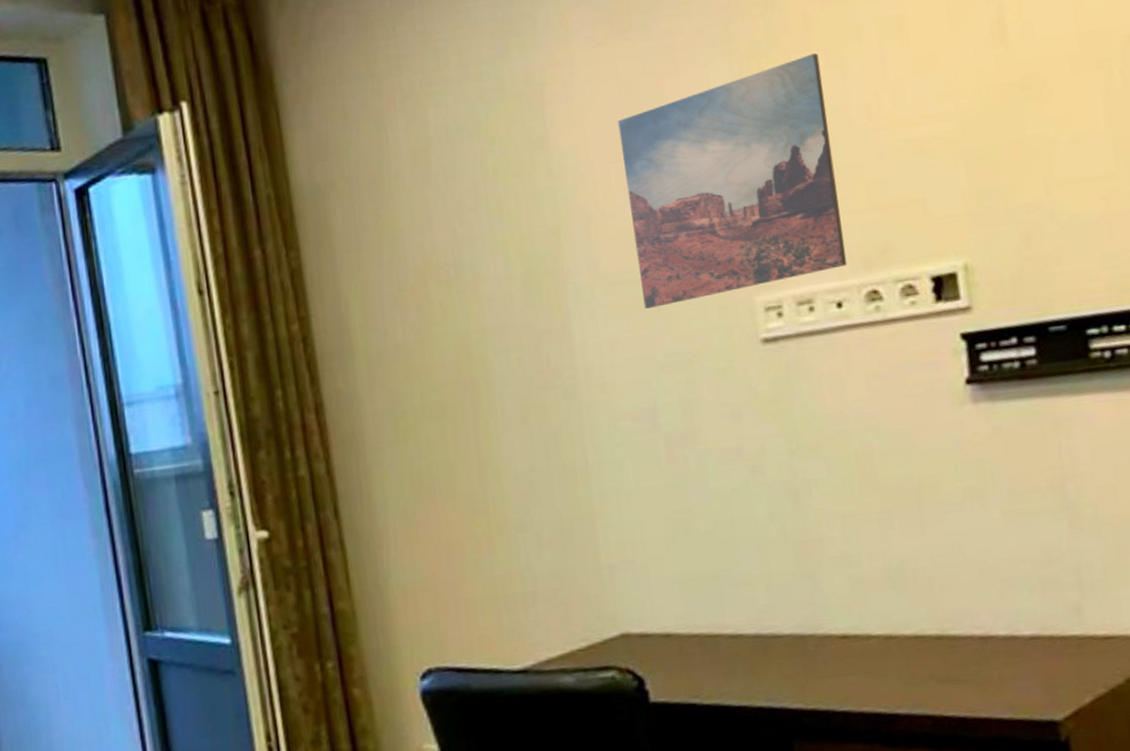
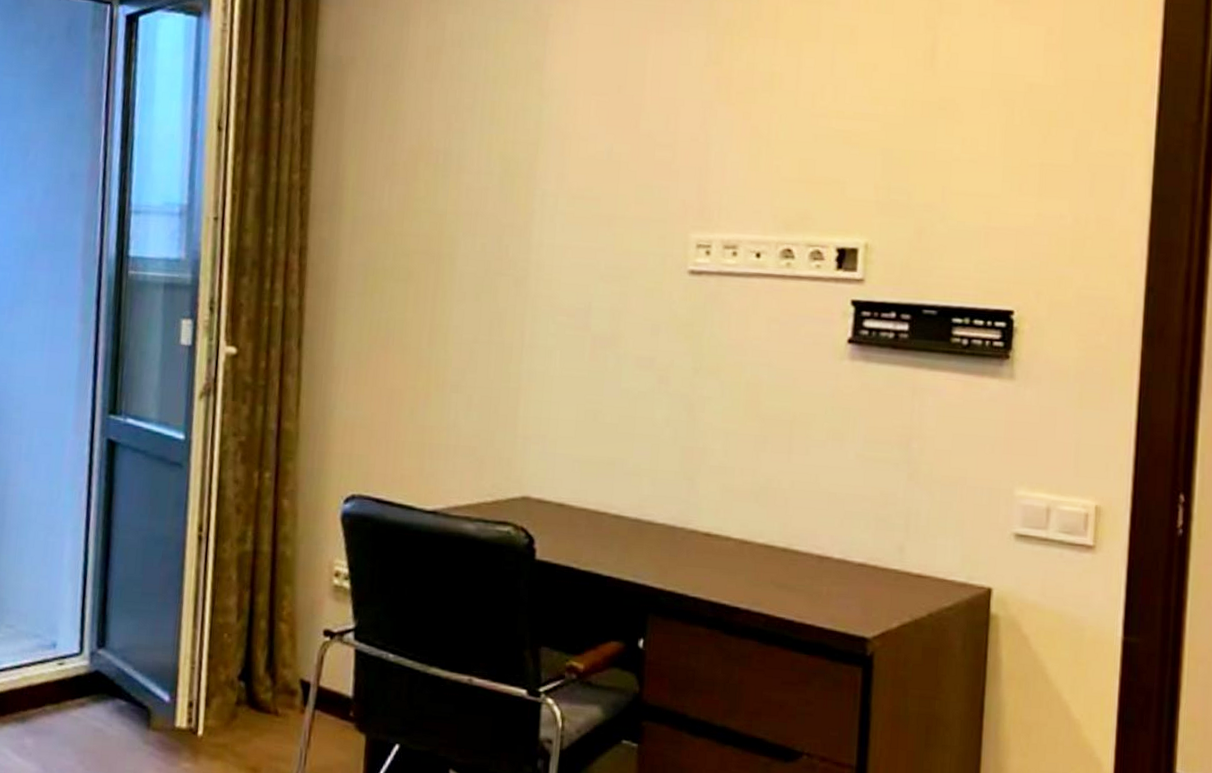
wall art: present [618,53,848,309] -> none [597,41,782,225]

